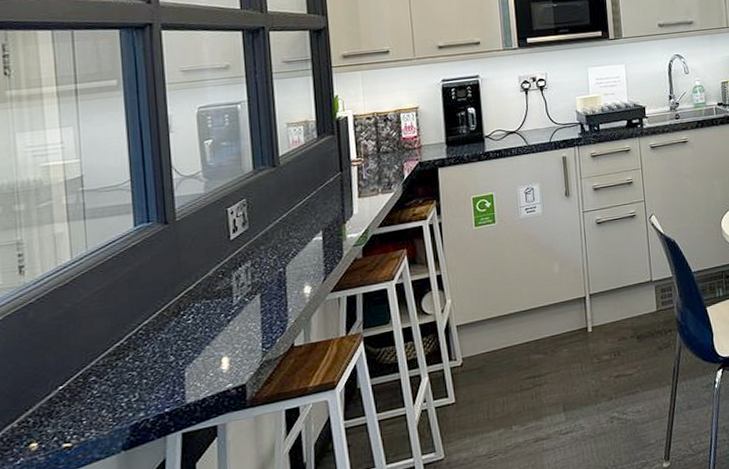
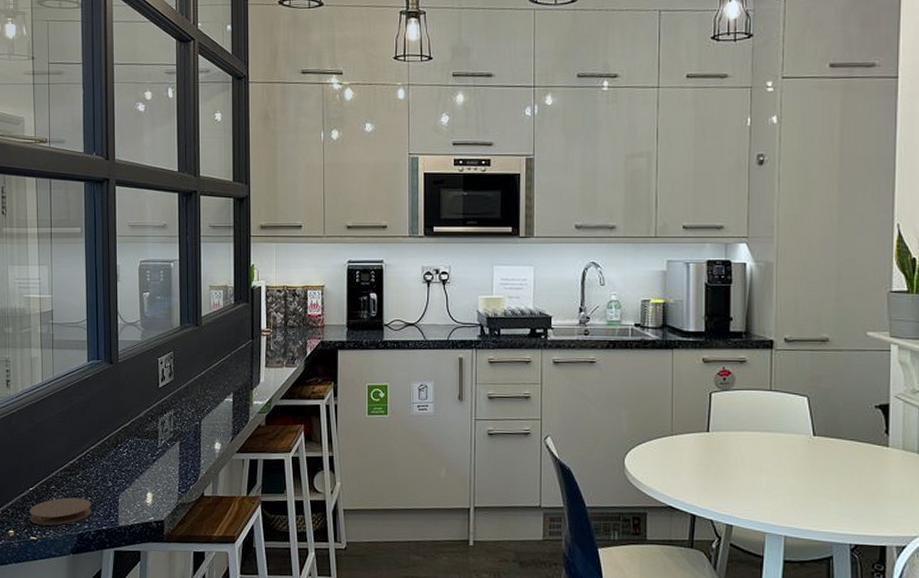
coaster: none [60,382,149,428] -> present [29,497,92,526]

